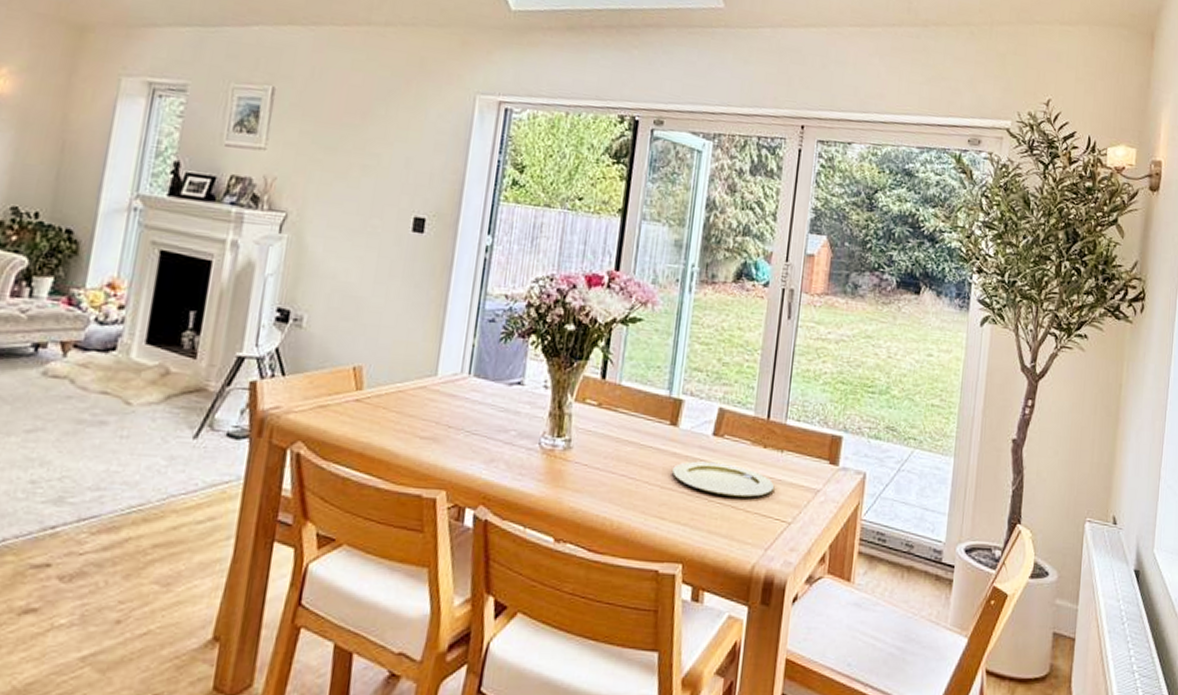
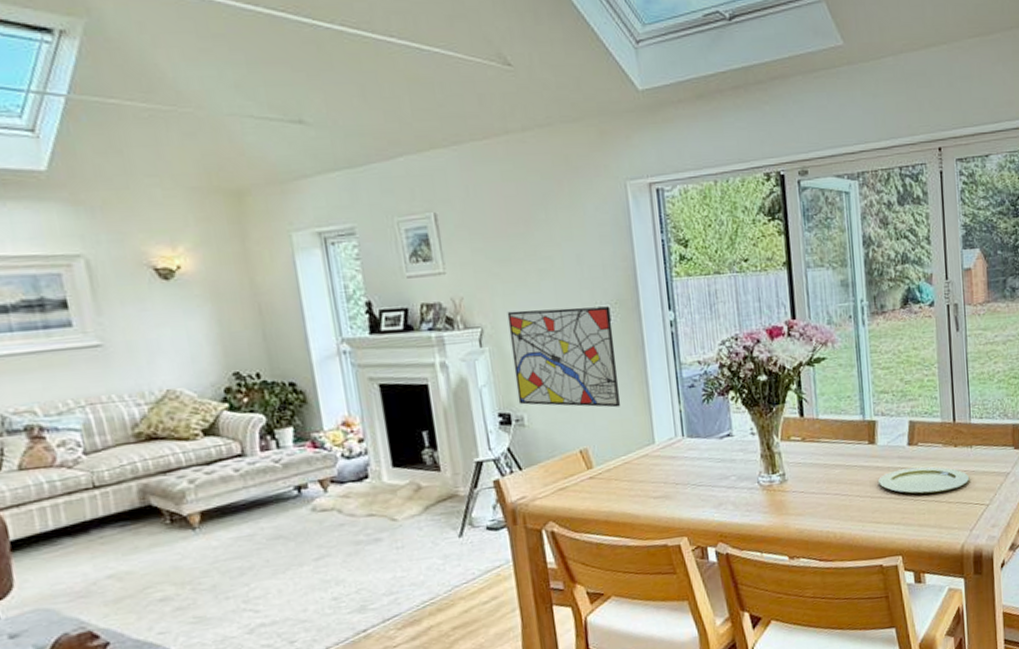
wall art: none [302,201,427,328] -> present [507,306,621,408]

